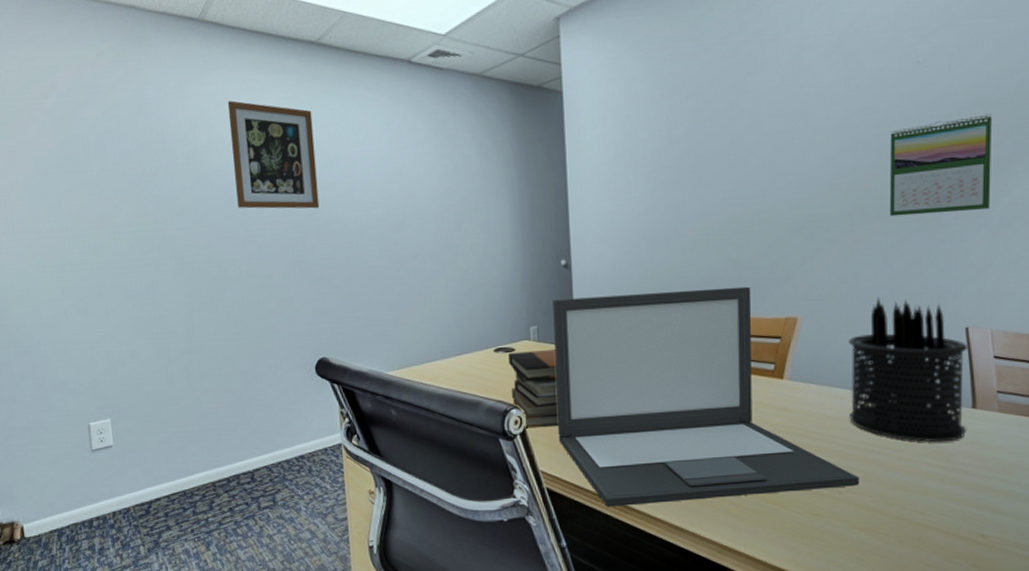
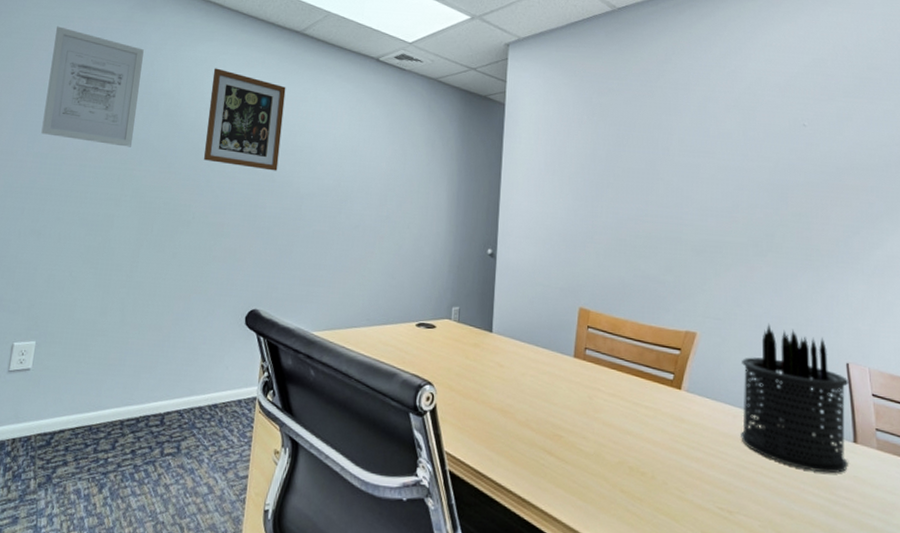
wall art: none [44,79,159,206] -> present [41,26,144,147]
book stack: present [508,350,560,429] -> none [426,329,474,408]
laptop: present [552,286,860,507] -> none [467,284,749,508]
calendar: present [890,114,992,217] -> none [780,175,866,258]

